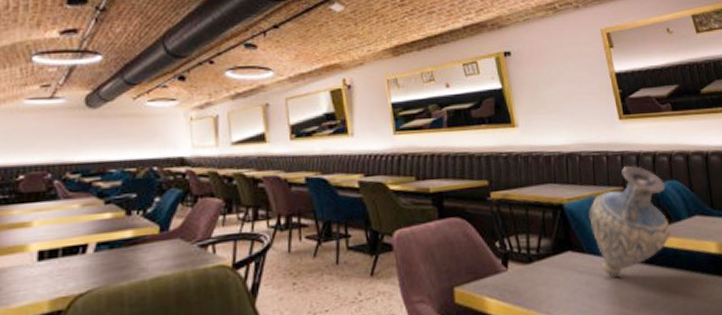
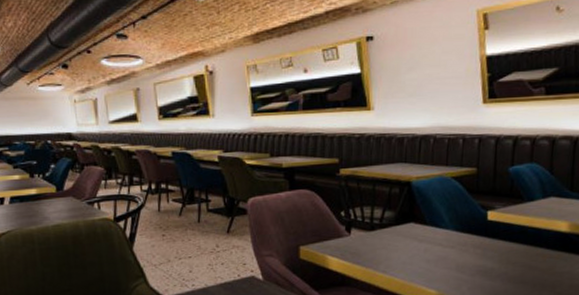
vase: present [589,165,671,279] -> none [436,148,523,248]

